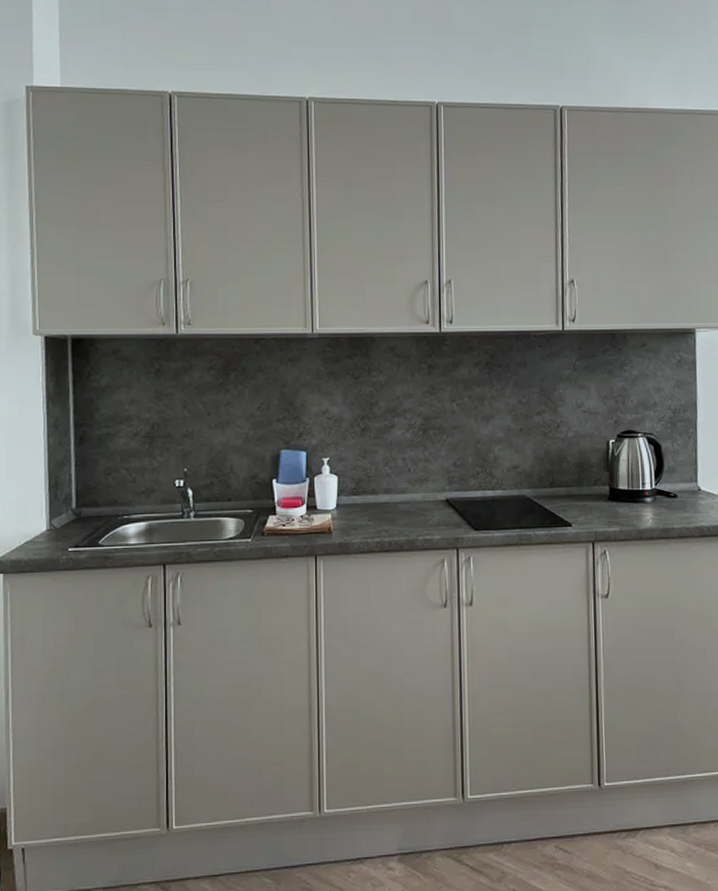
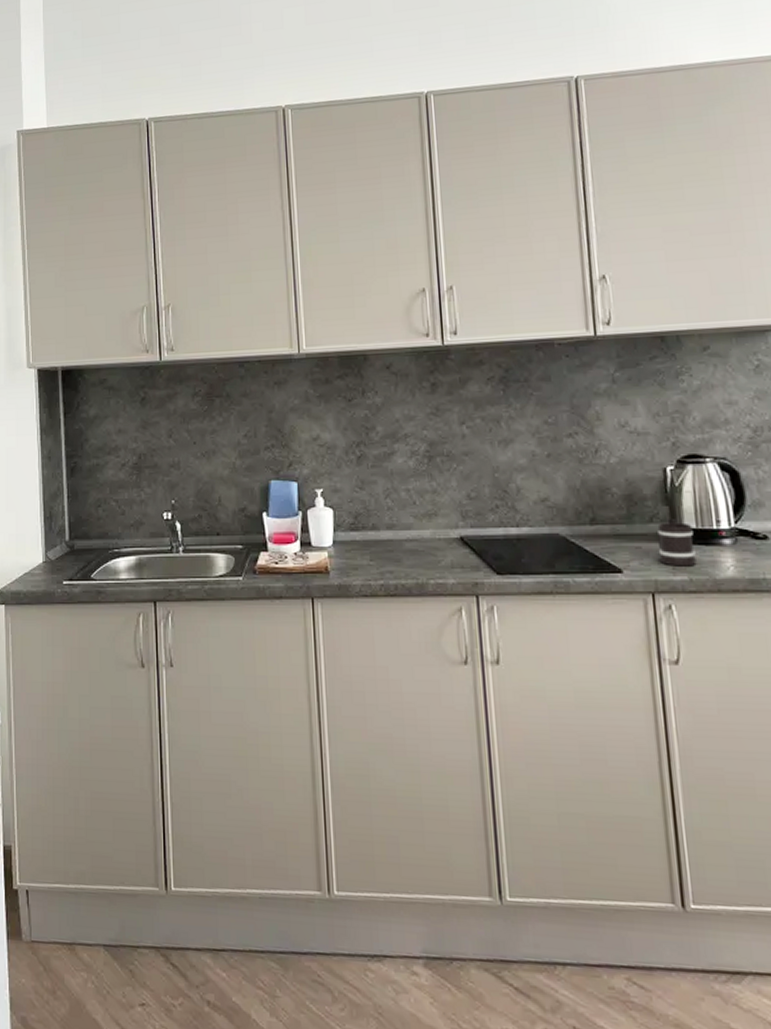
mug: none [599,485,626,520] -> present [656,522,697,567]

